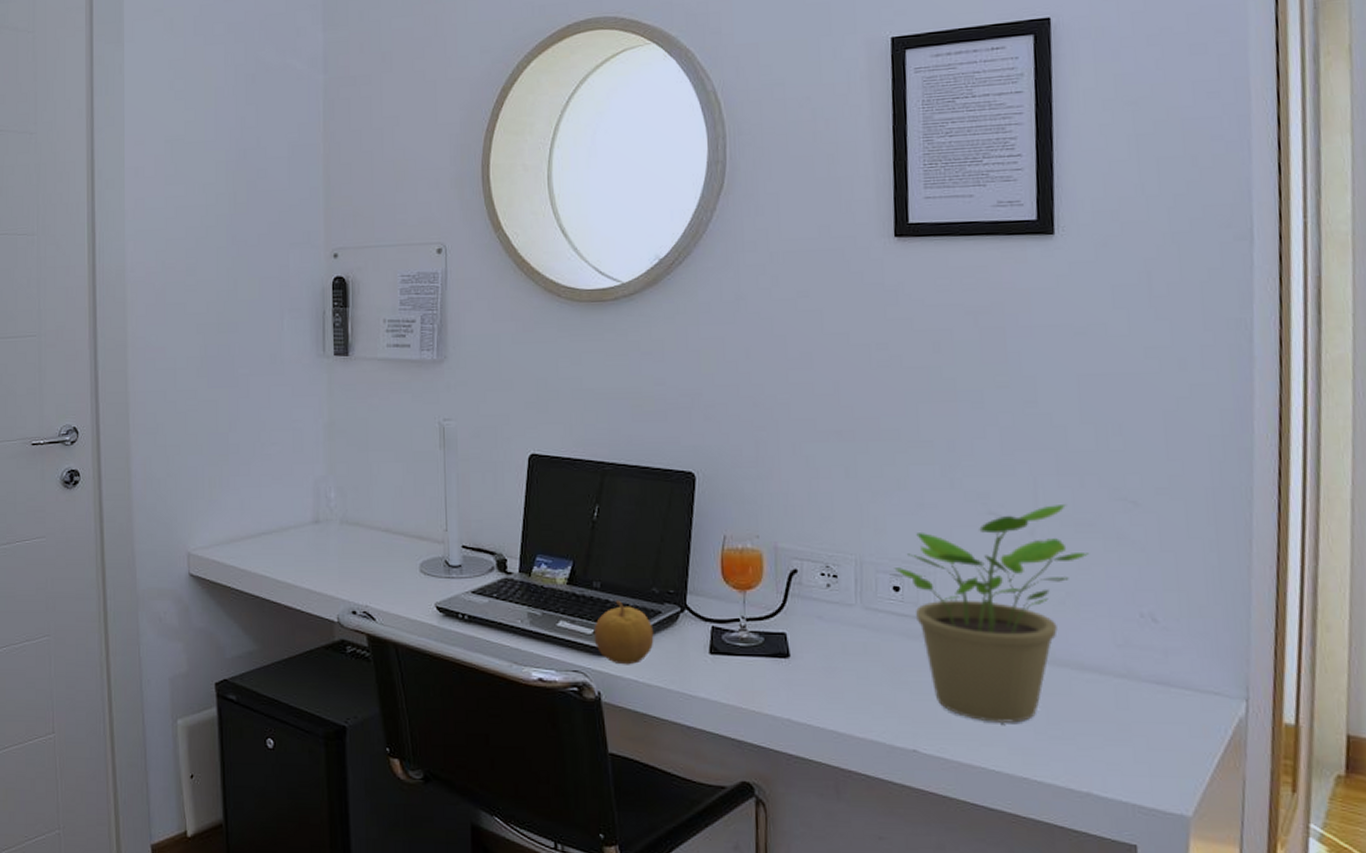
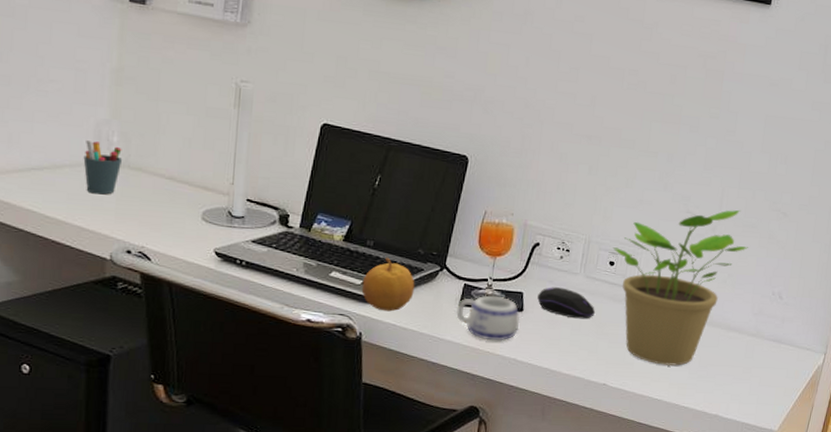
pen holder: none [306,498,341,554] -> present [83,139,123,195]
mug: none [707,639,789,697] -> present [456,295,520,342]
computer mouse: none [805,624,884,664] -> present [537,287,595,319]

